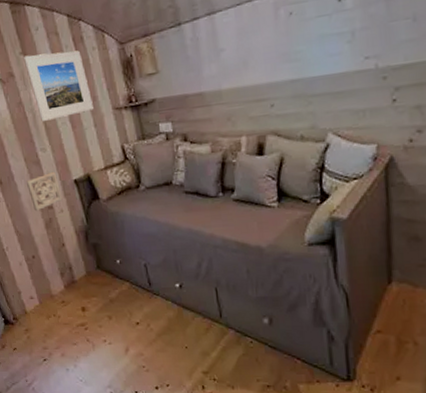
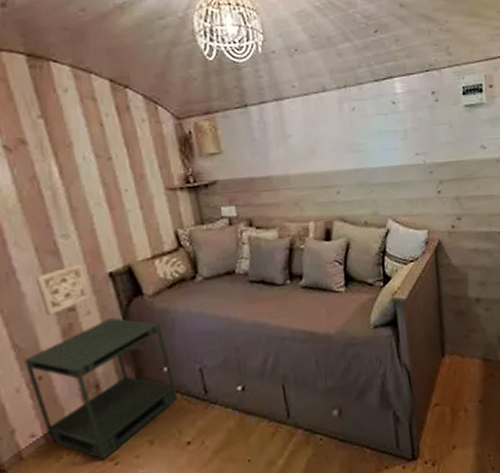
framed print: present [23,50,94,121] -> none [42,120,140,201]
side table: none [23,216,129,324] -> present [25,318,179,461]

